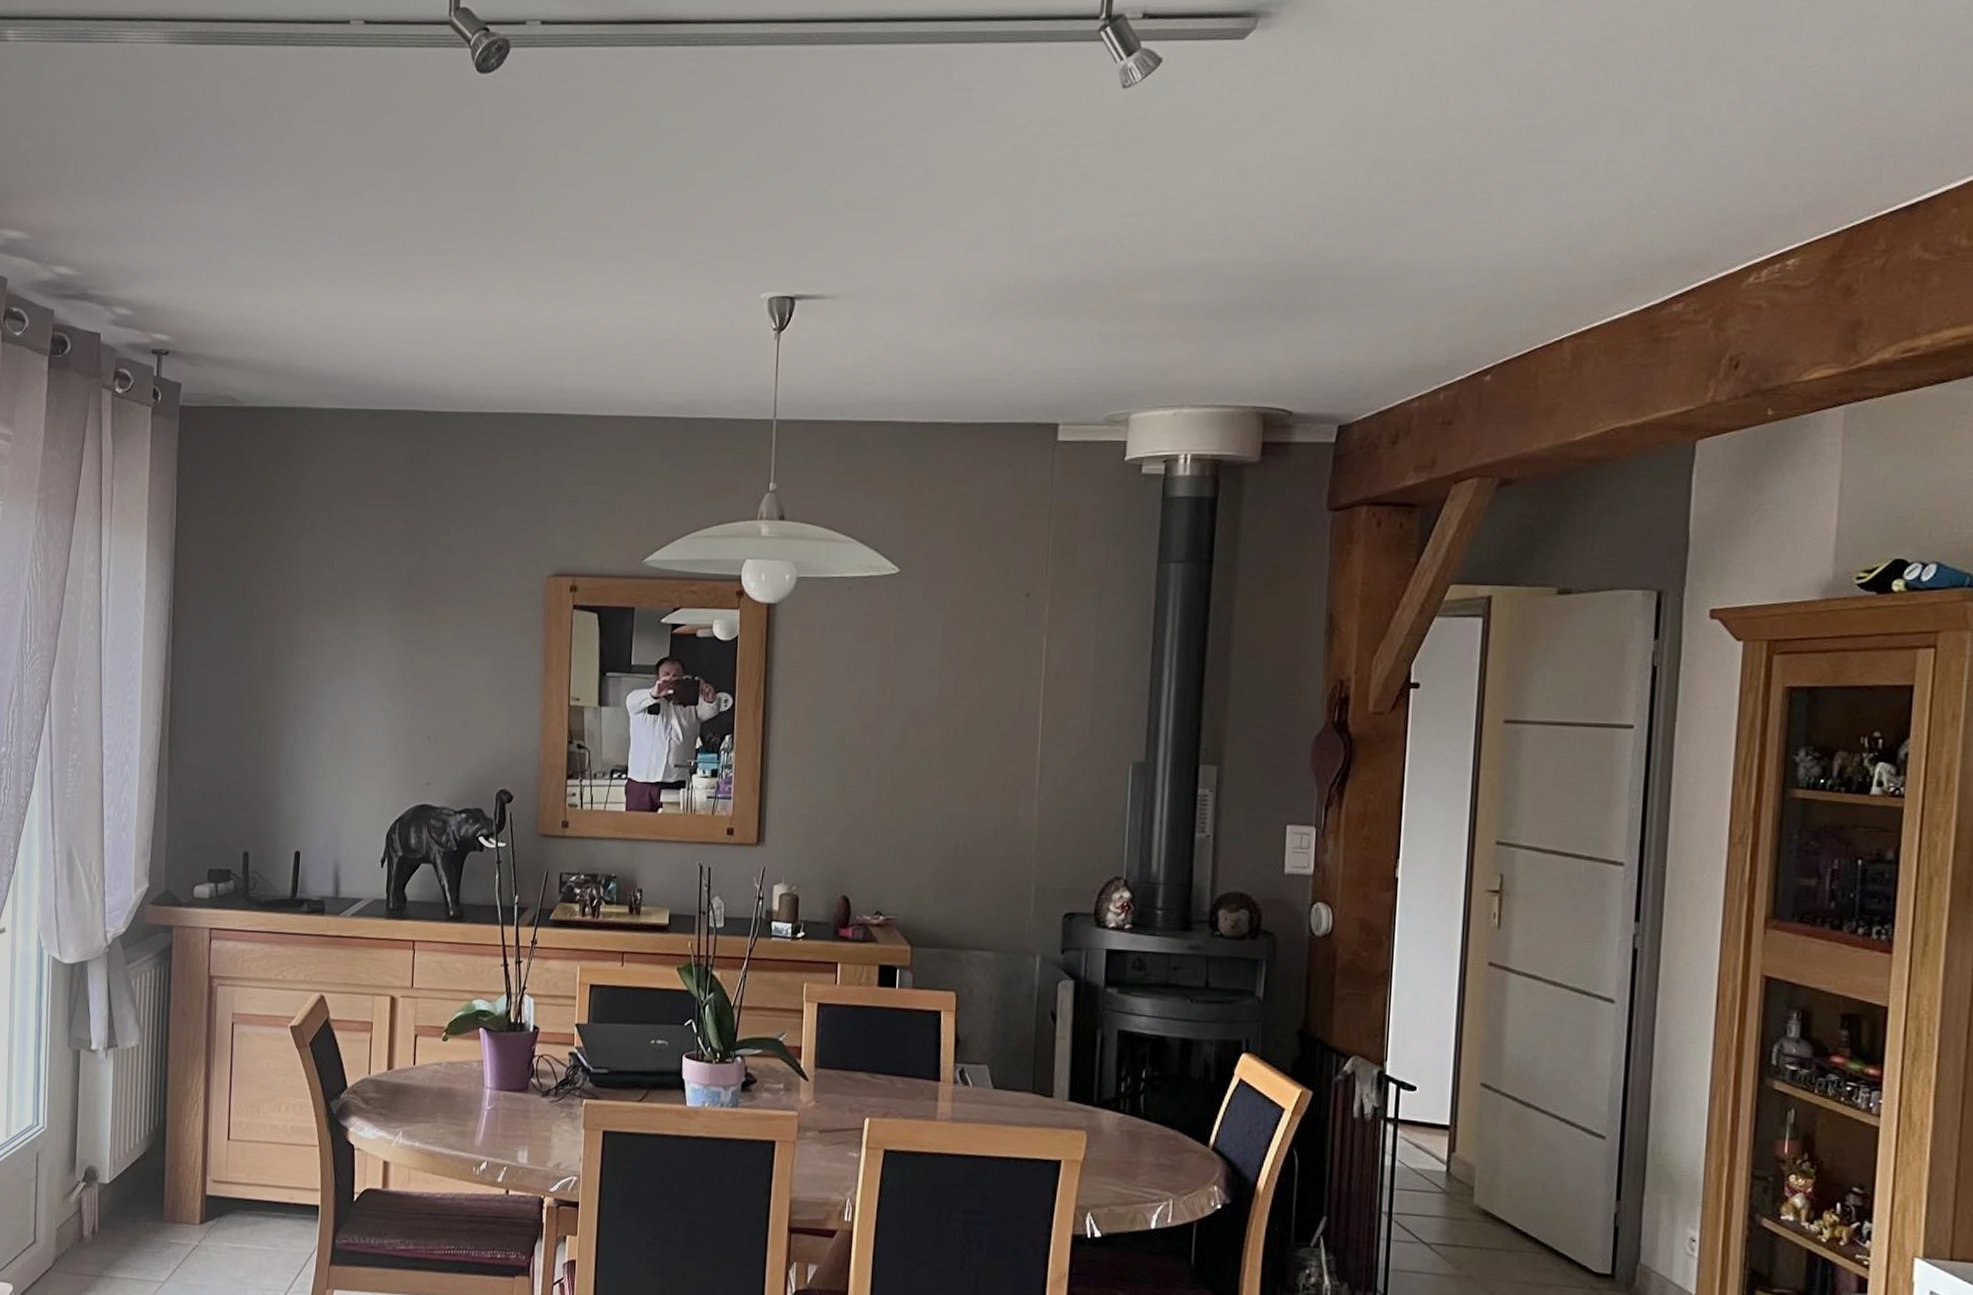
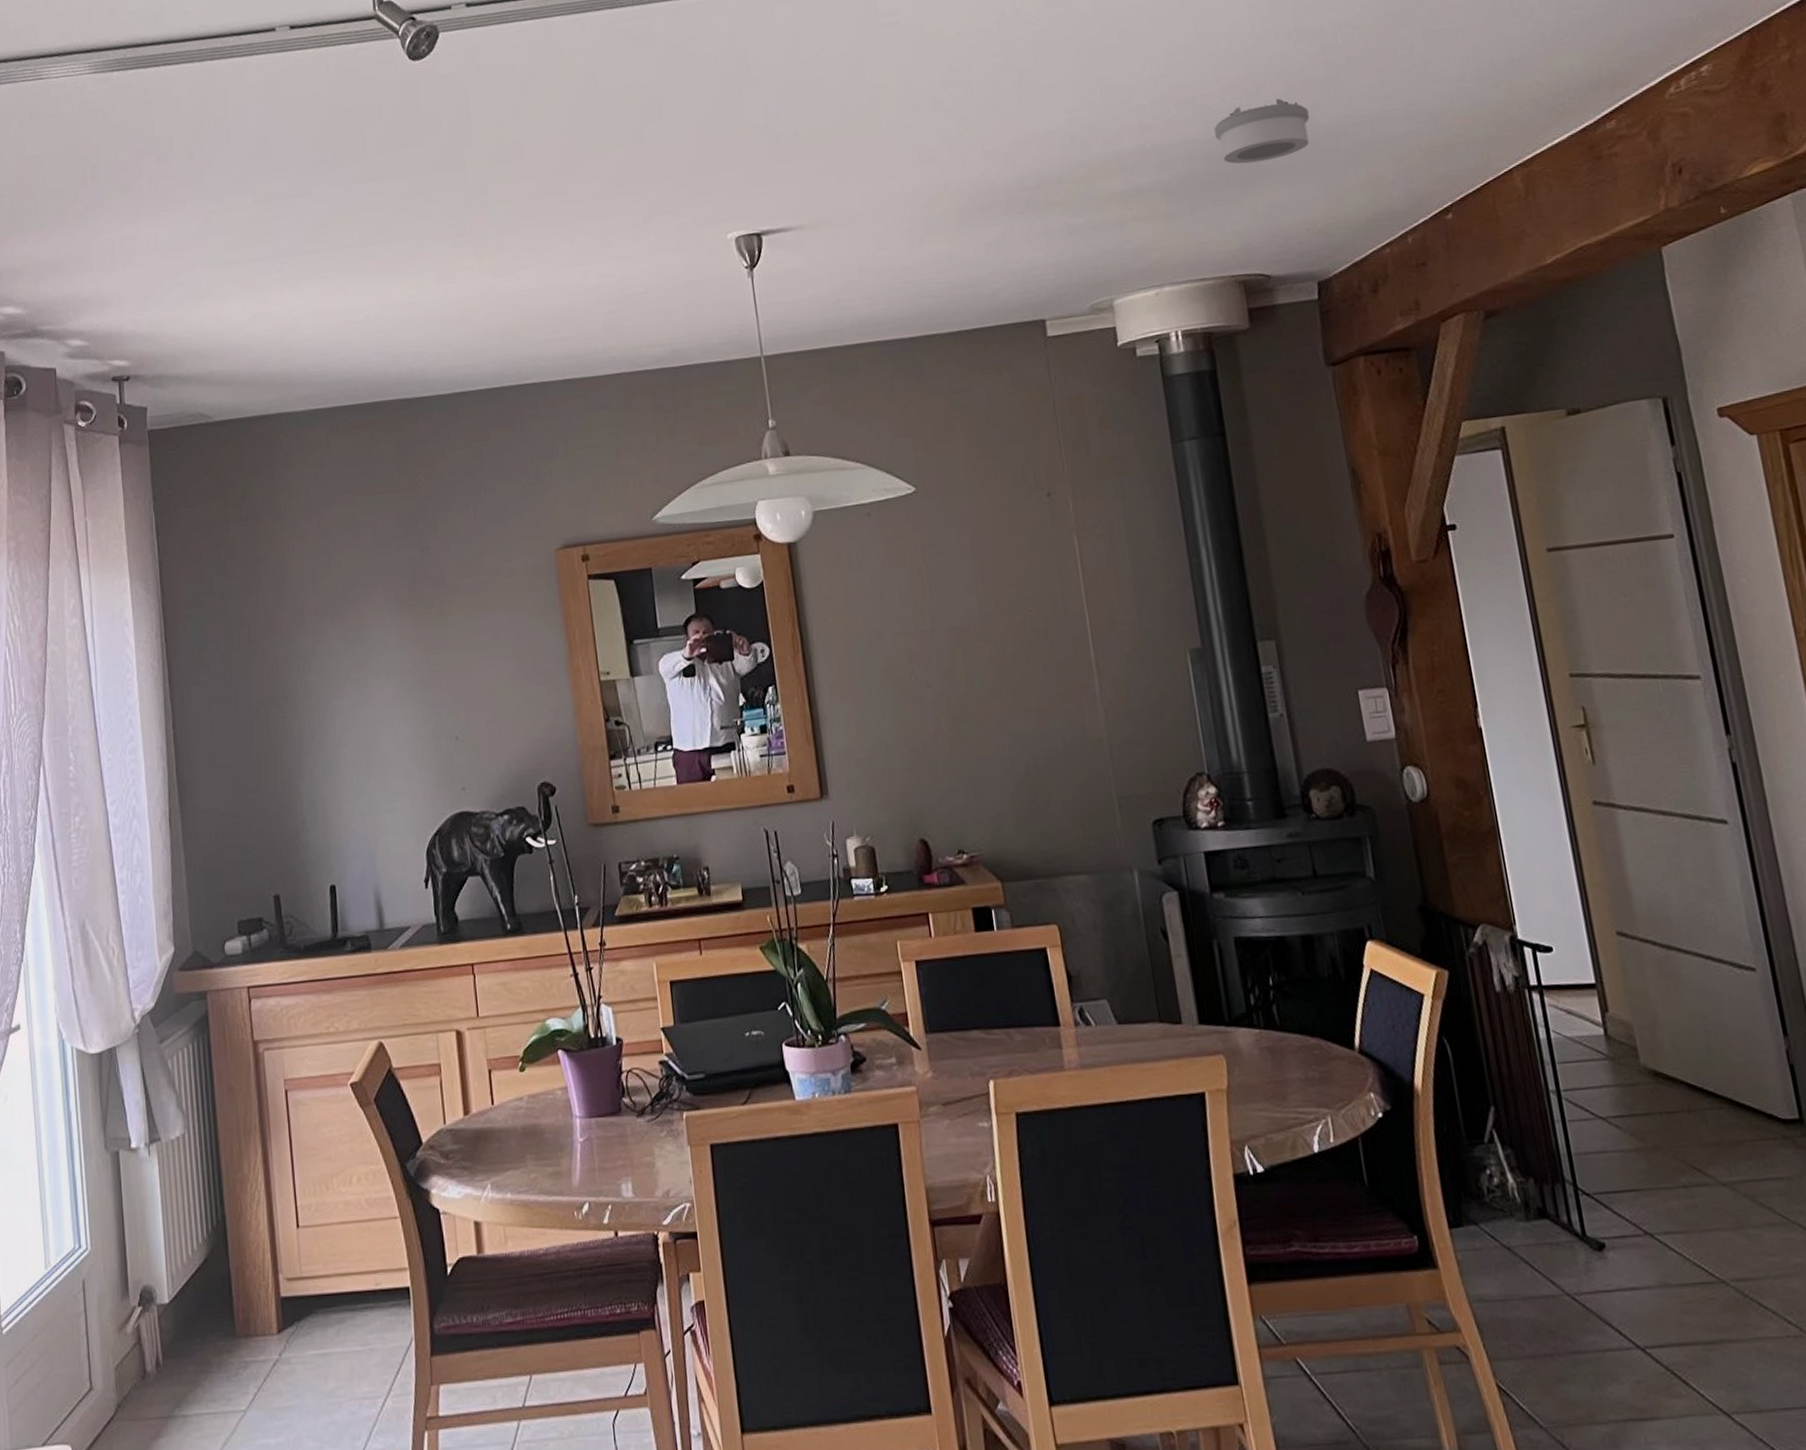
smoke detector: none [1267,233,1369,295] -> present [1213,99,1310,164]

